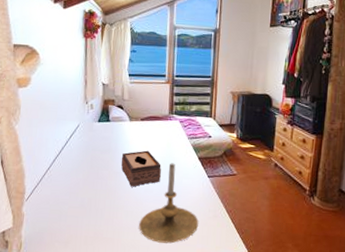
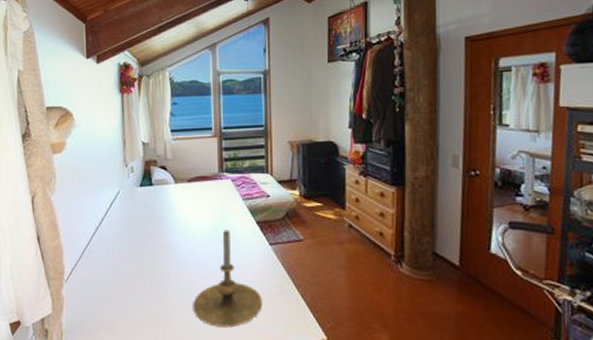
tissue box: present [121,150,161,187] -> none [167,216,214,261]

